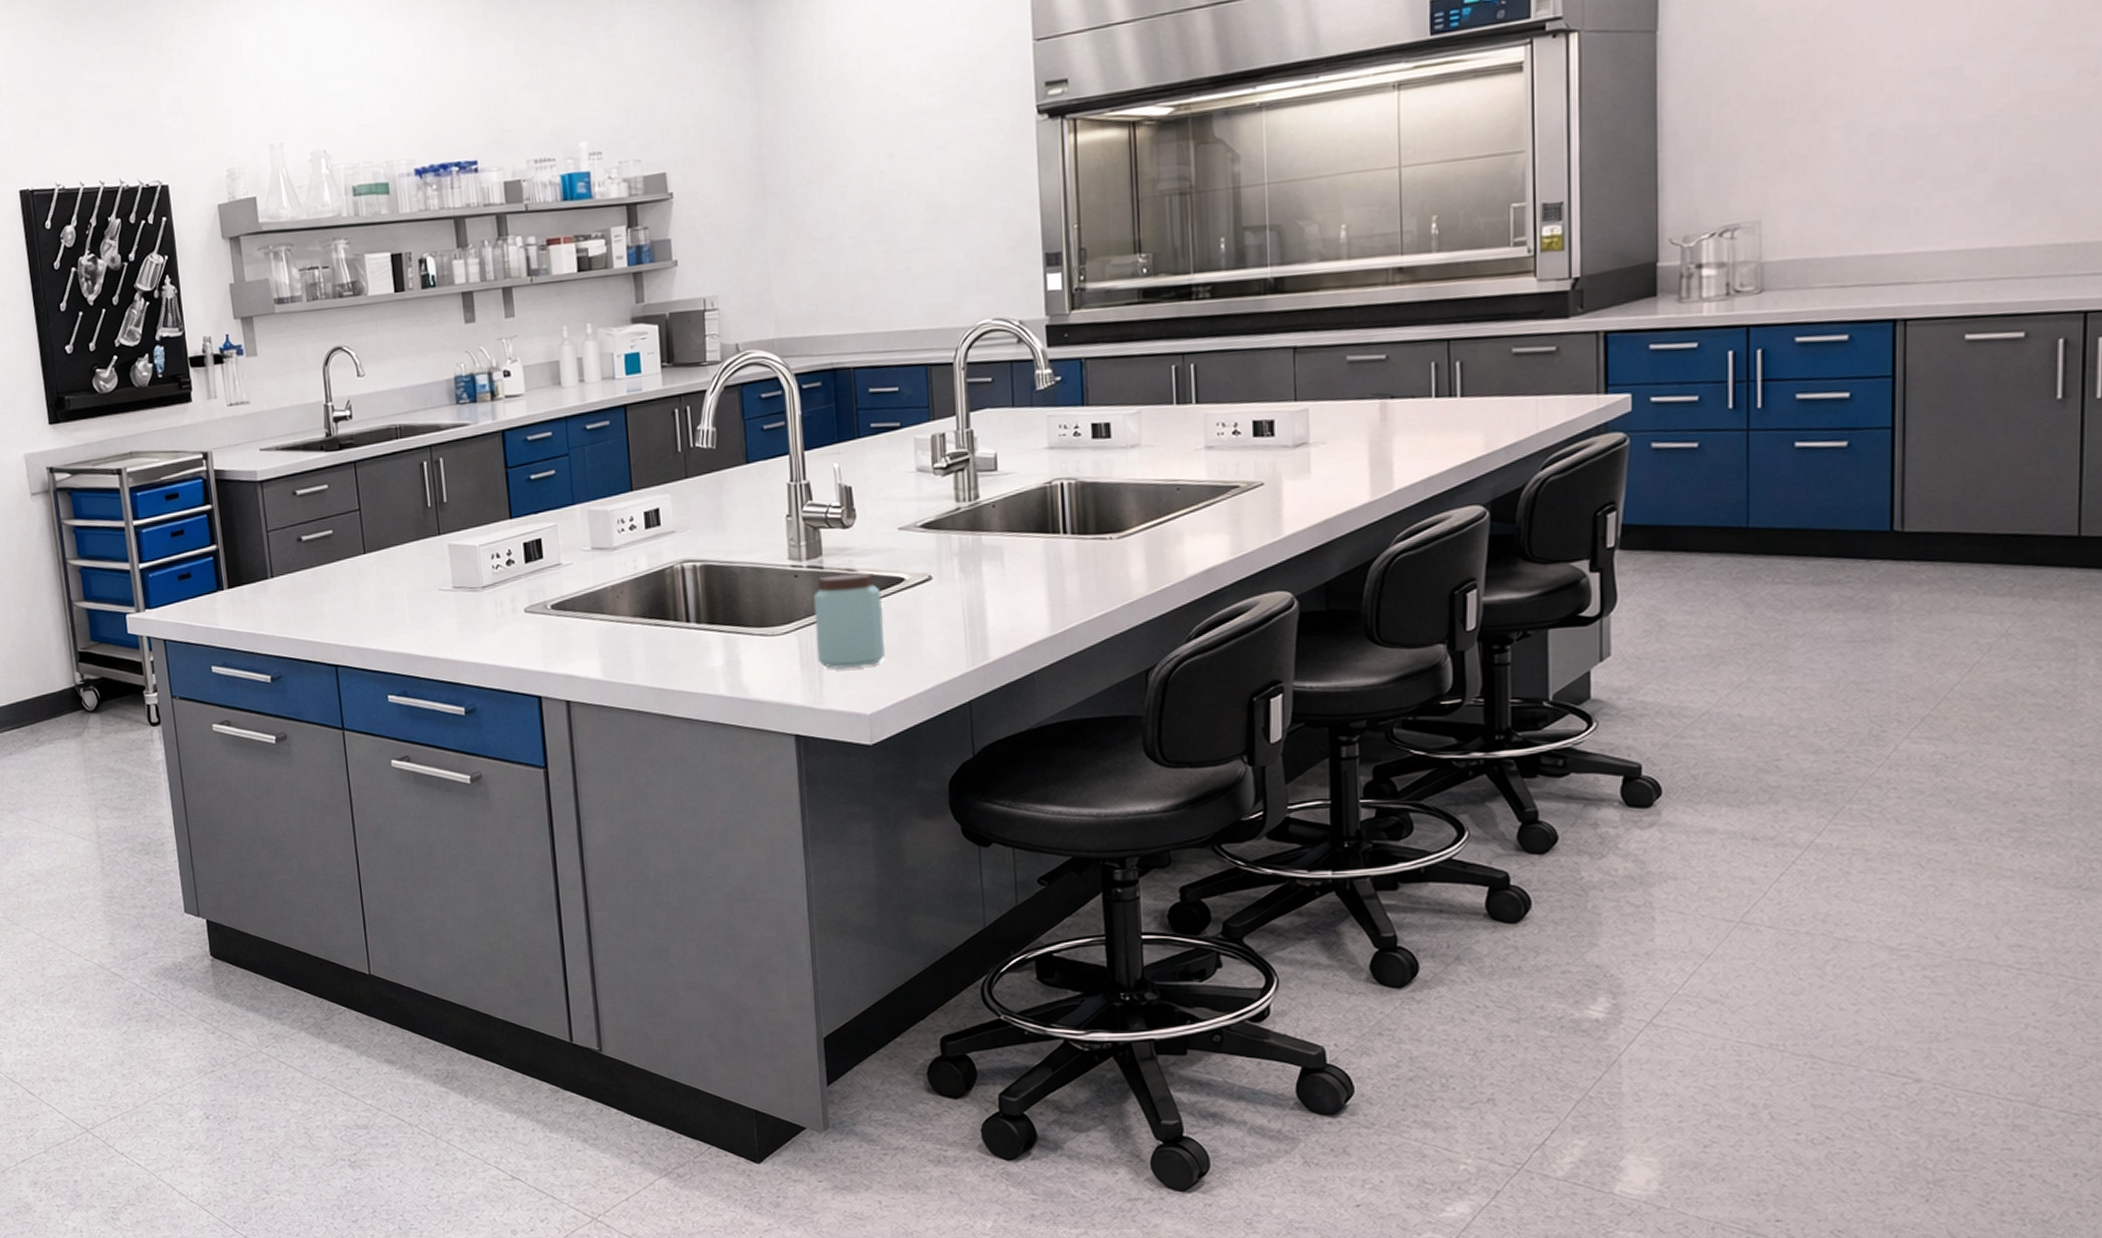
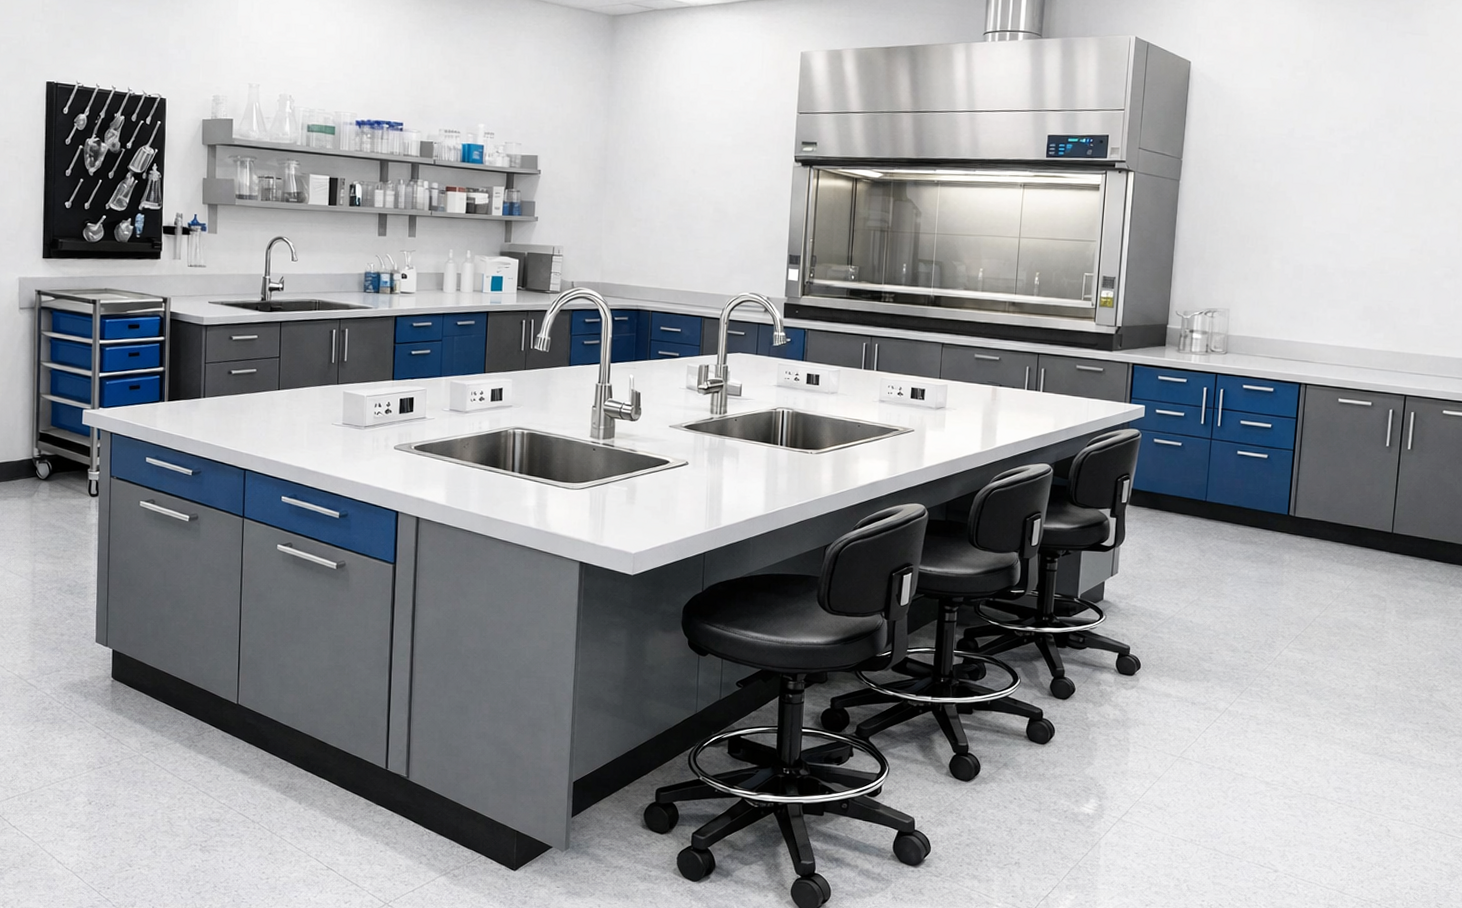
peanut butter: present [813,572,885,670] -> none [602,452,653,520]

